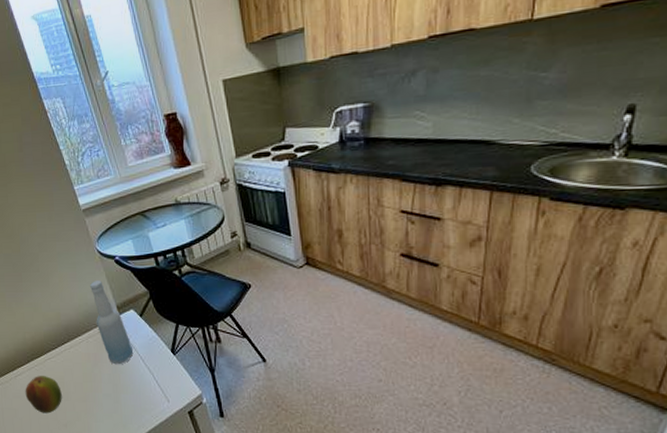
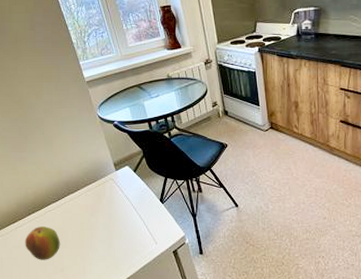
bottle: present [90,281,133,365] -> none [91,142,126,214]

